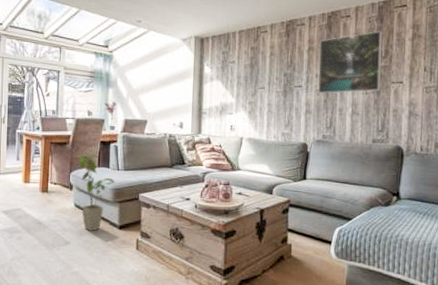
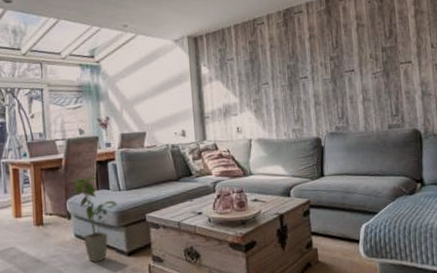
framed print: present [318,30,383,94] -> none [320,10,388,83]

